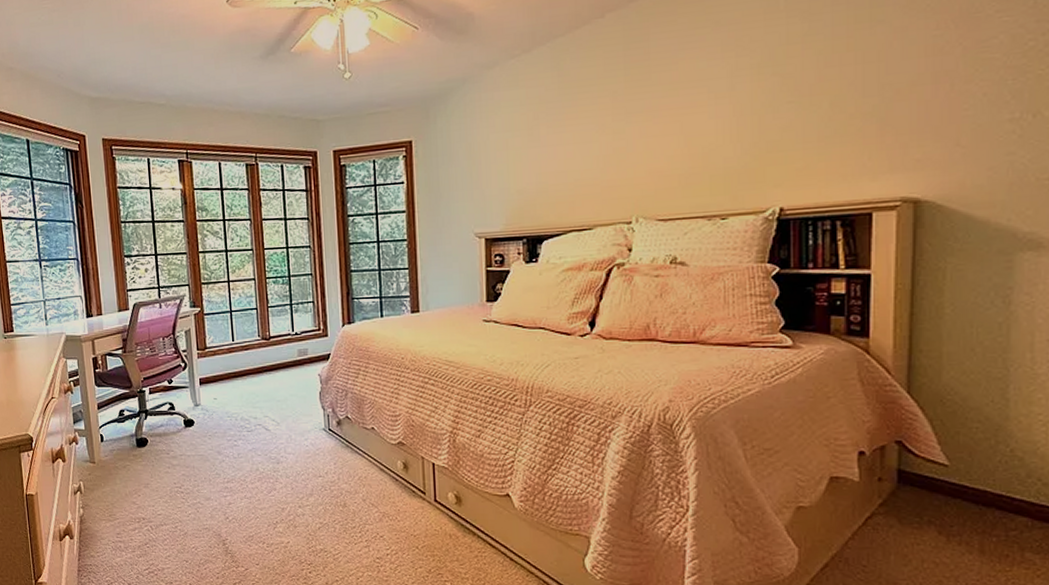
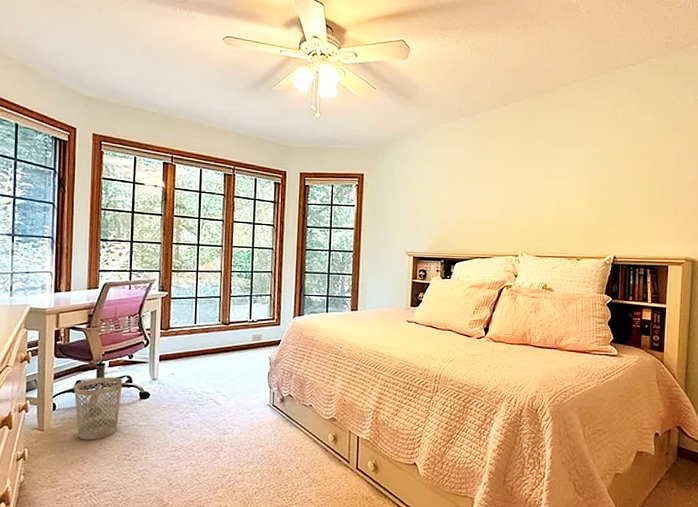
wastebasket: none [117,404,166,472] -> present [73,377,123,440]

